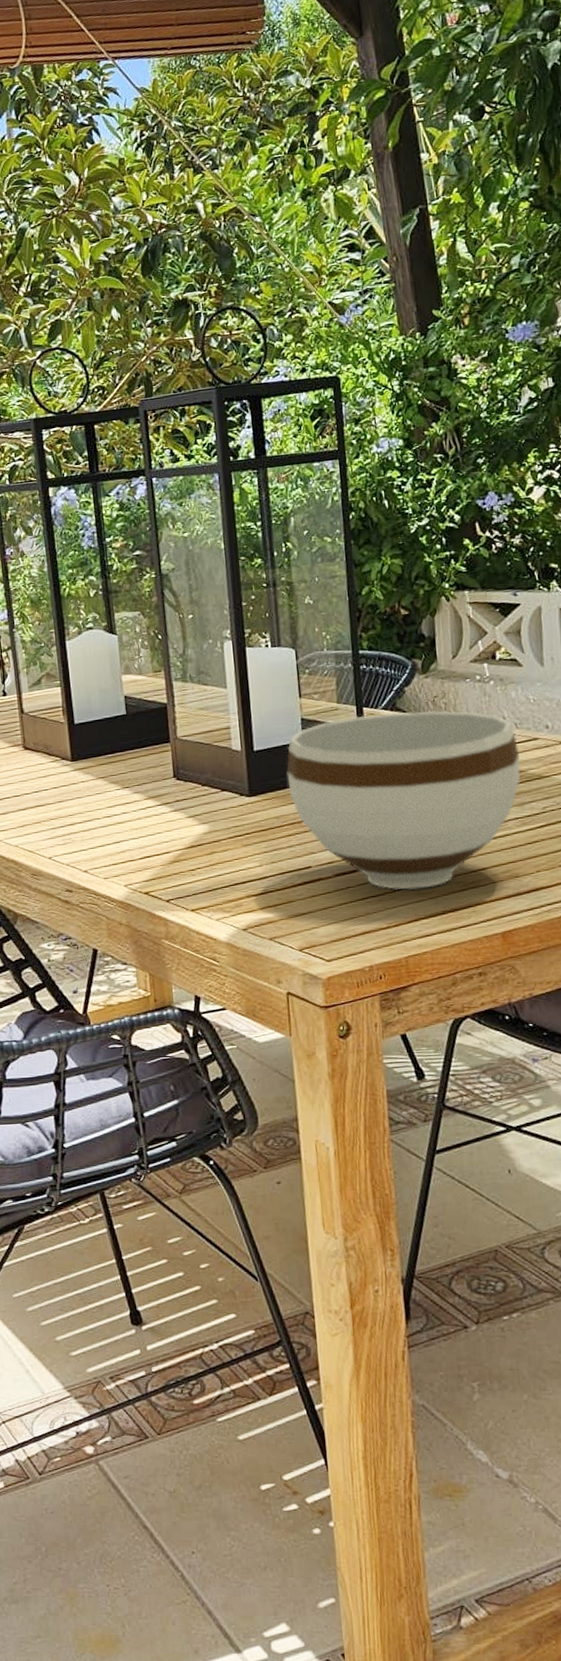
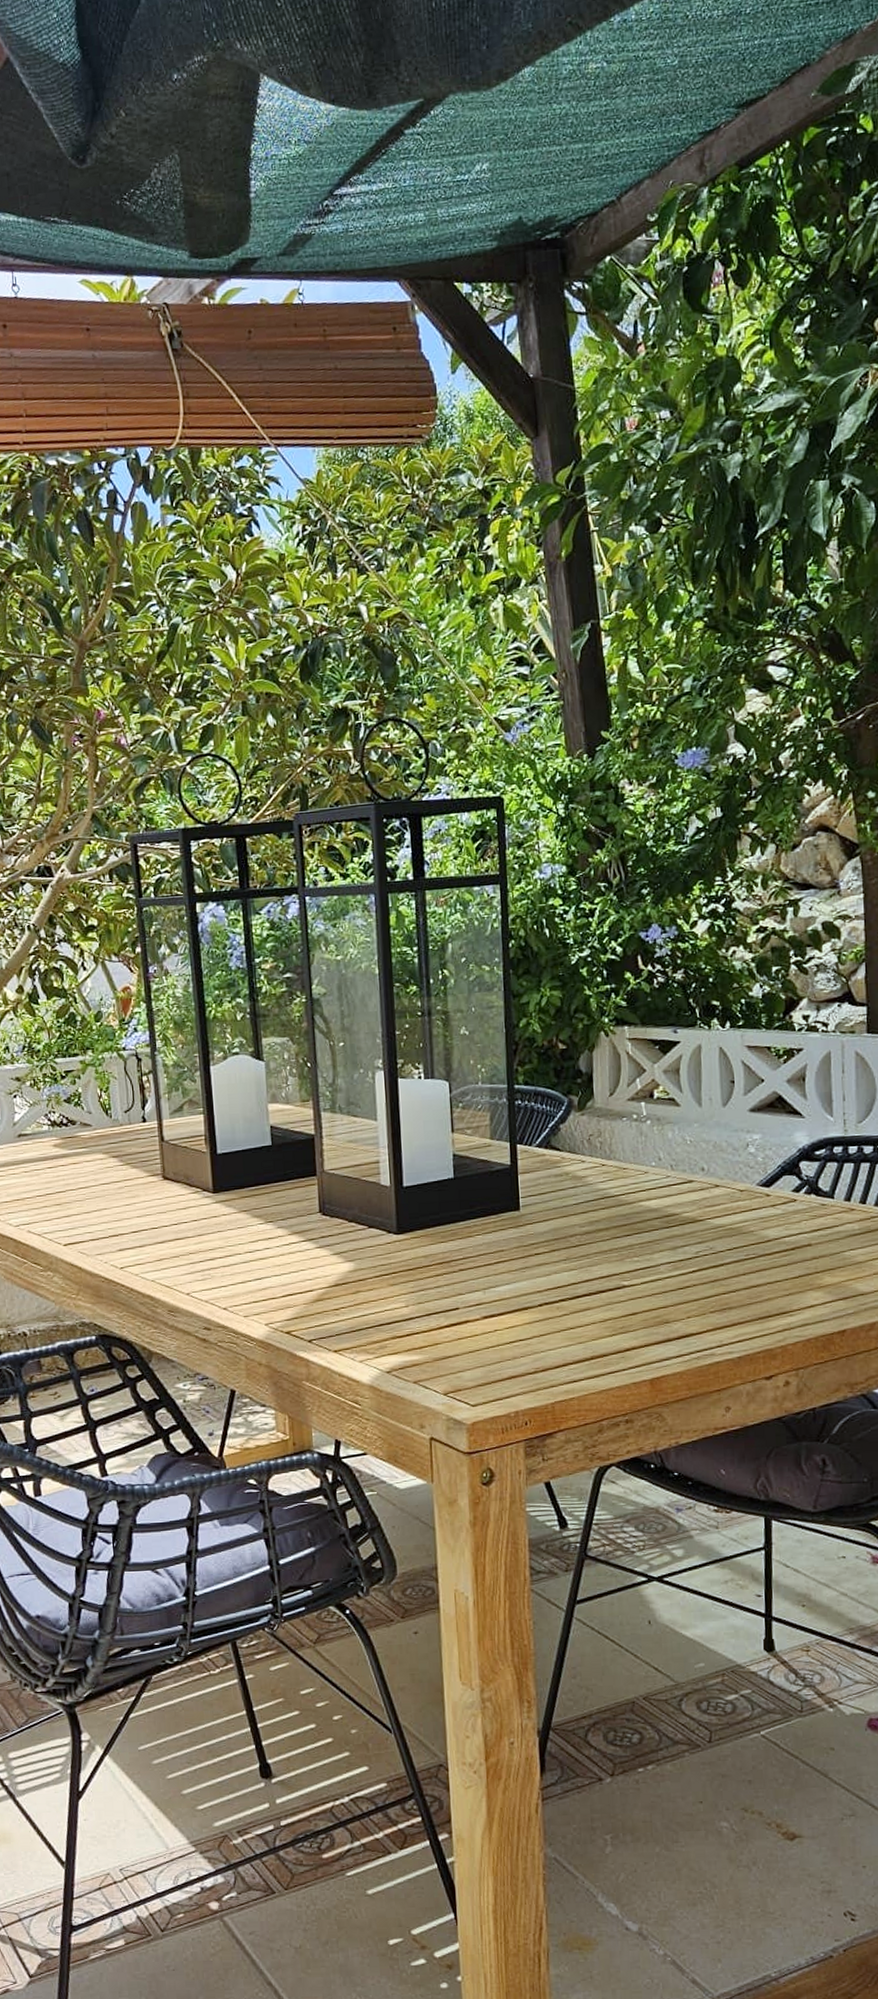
bowl: present [286,710,521,890] -> none [436,1149,675,1334]

